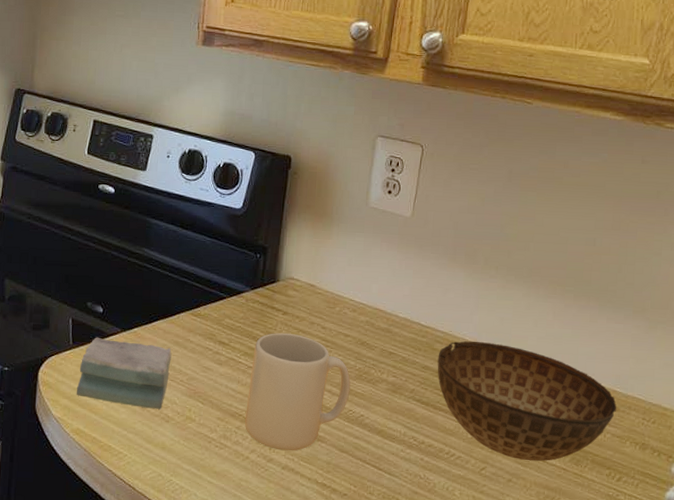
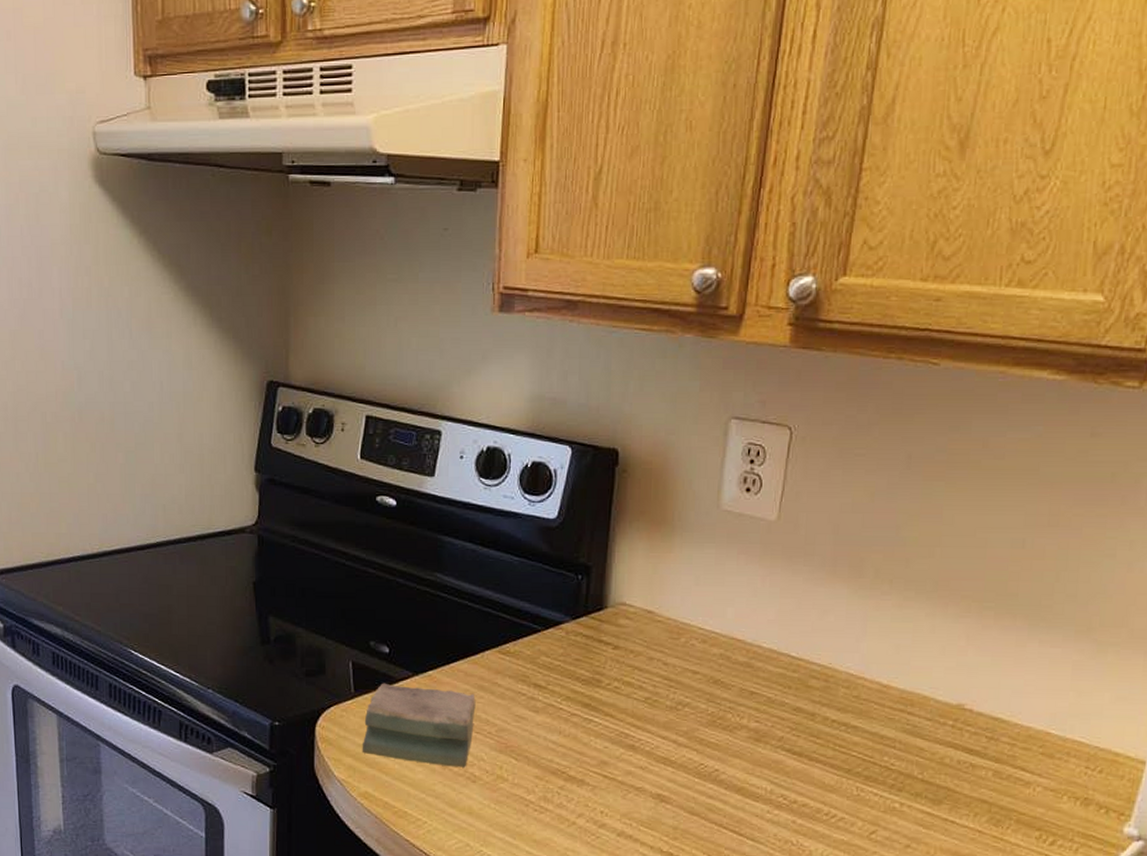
mug: present [244,332,351,451] -> none [569,671,701,815]
bowl: present [437,341,617,462] -> none [812,675,1052,823]

